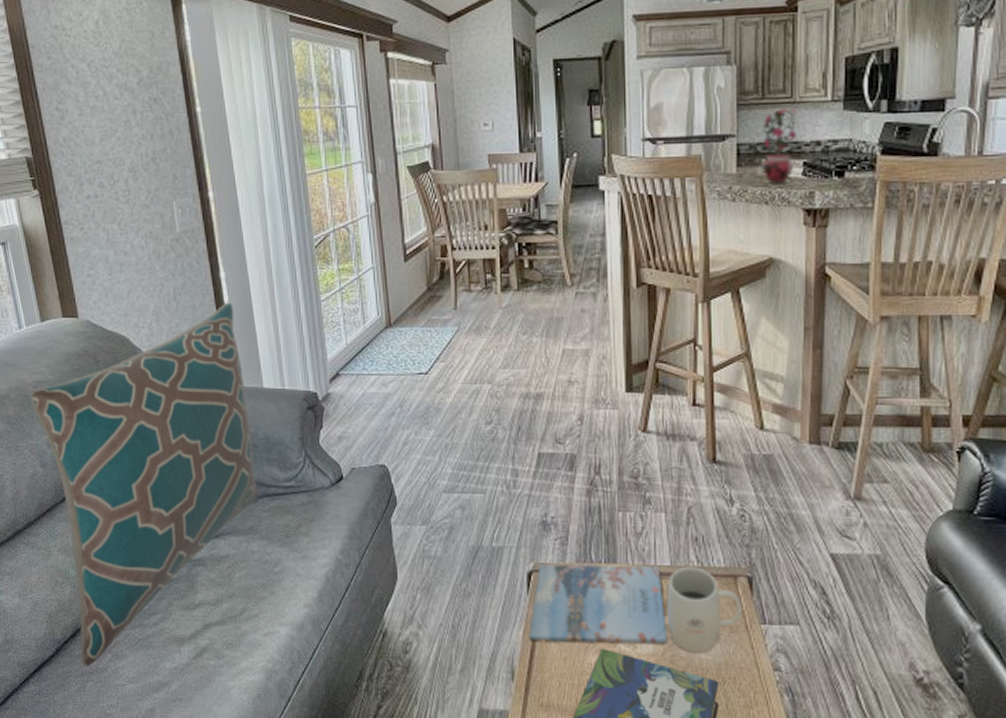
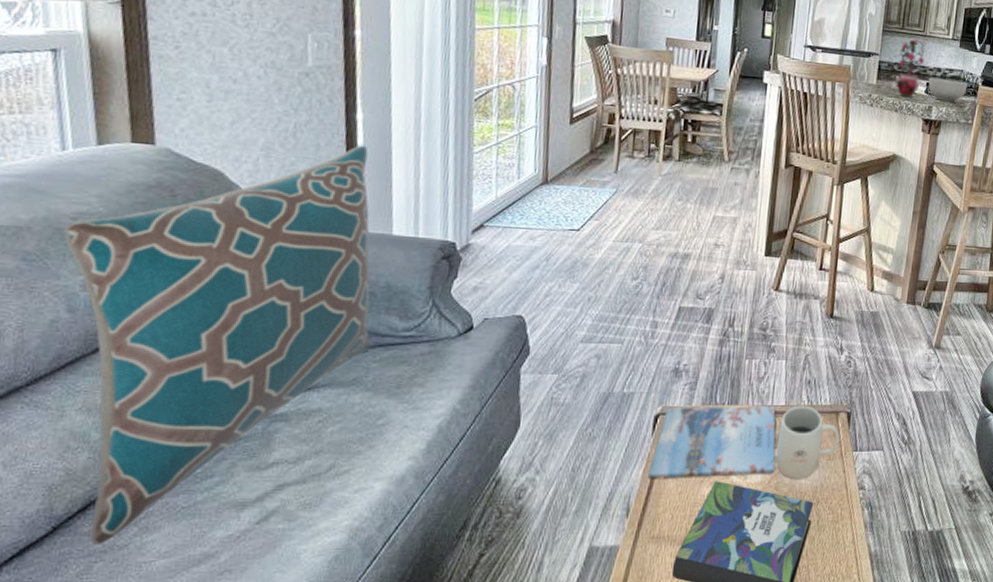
bowl: none [805,153,861,183] -> present [928,77,968,102]

